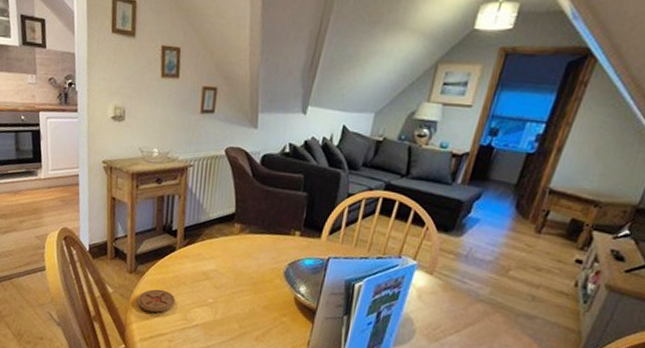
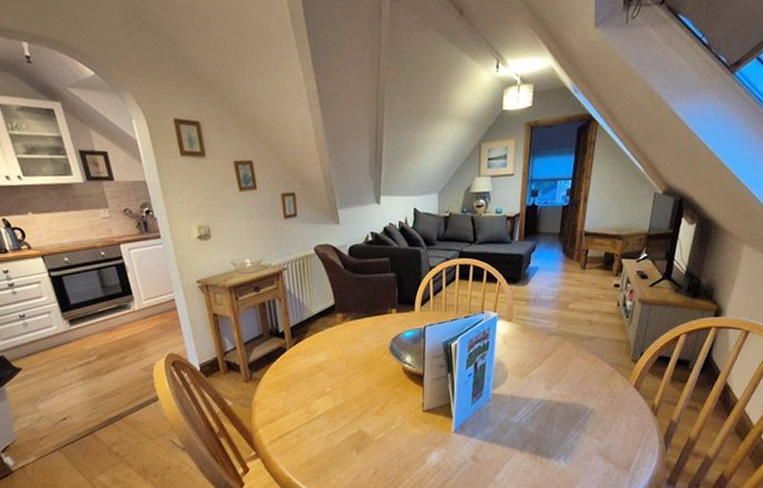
coaster: present [137,289,176,313] -> none [259,390,296,415]

